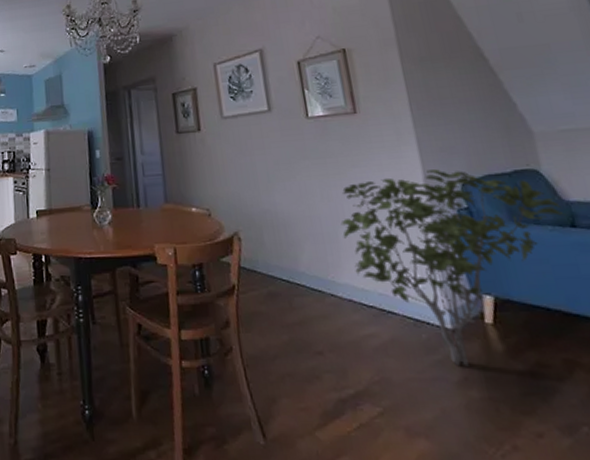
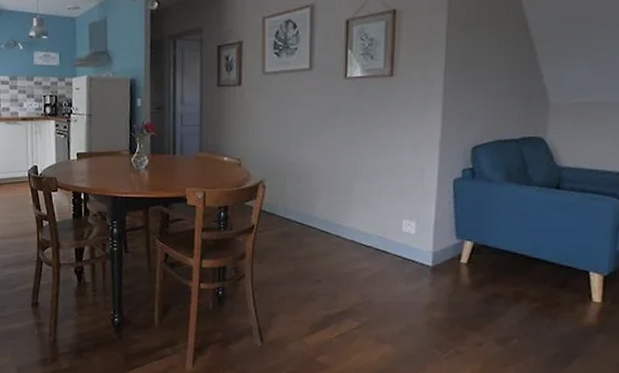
shrub: present [340,169,566,367] -> none [357,133,555,295]

